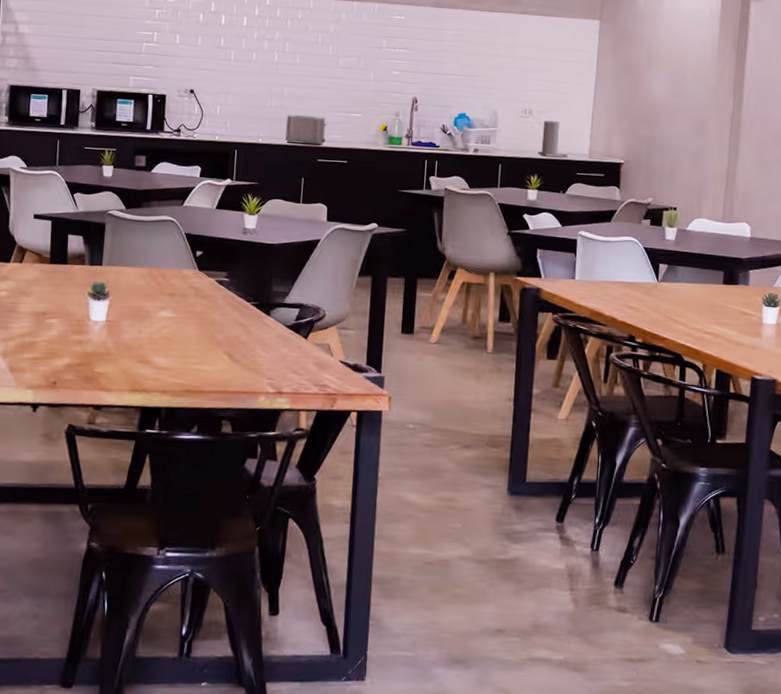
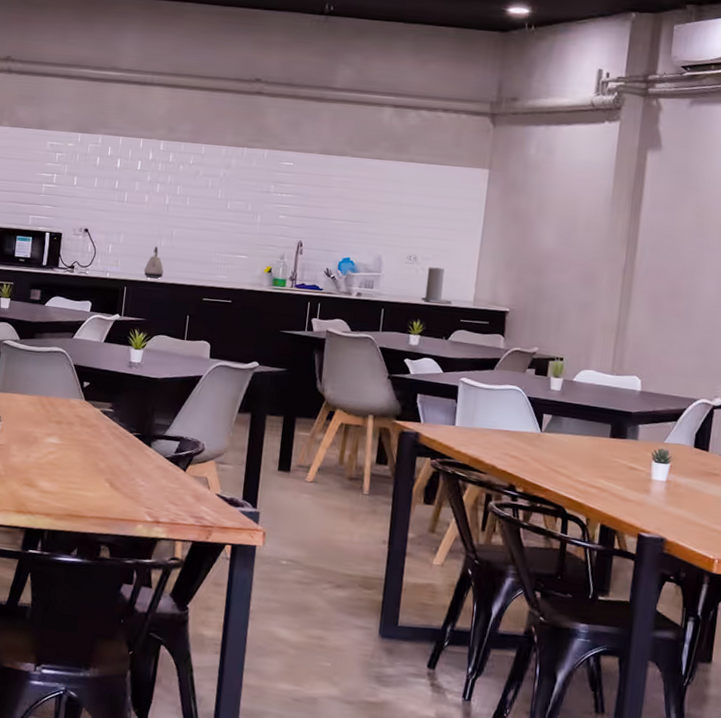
kettle: none [254,106,276,140] -> present [143,246,164,279]
toaster: present [284,114,328,145] -> none [172,254,214,285]

